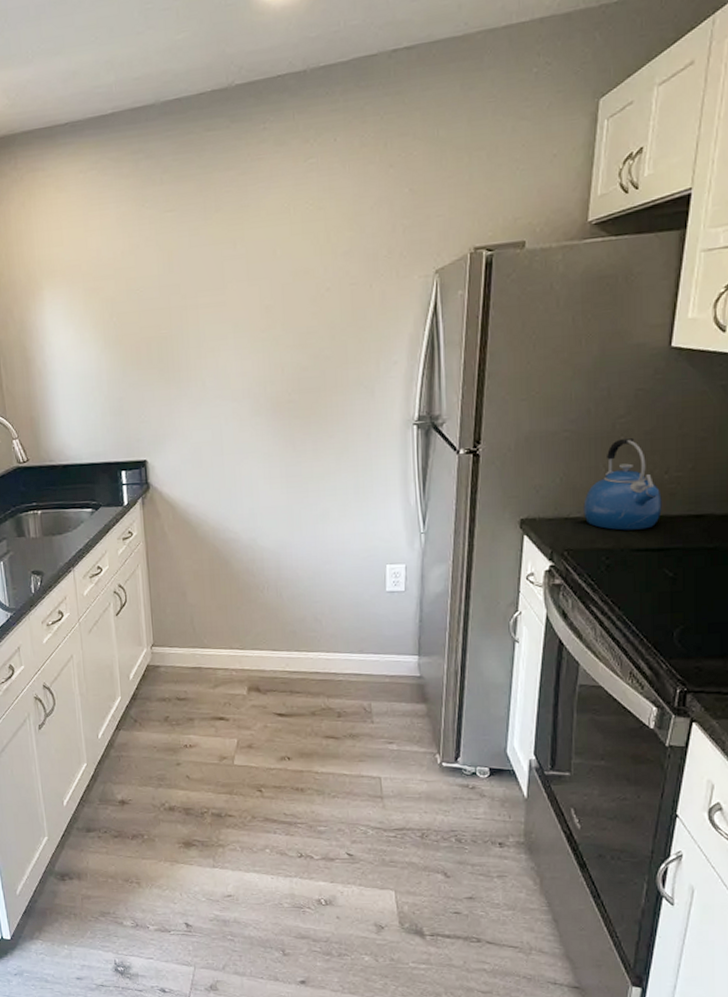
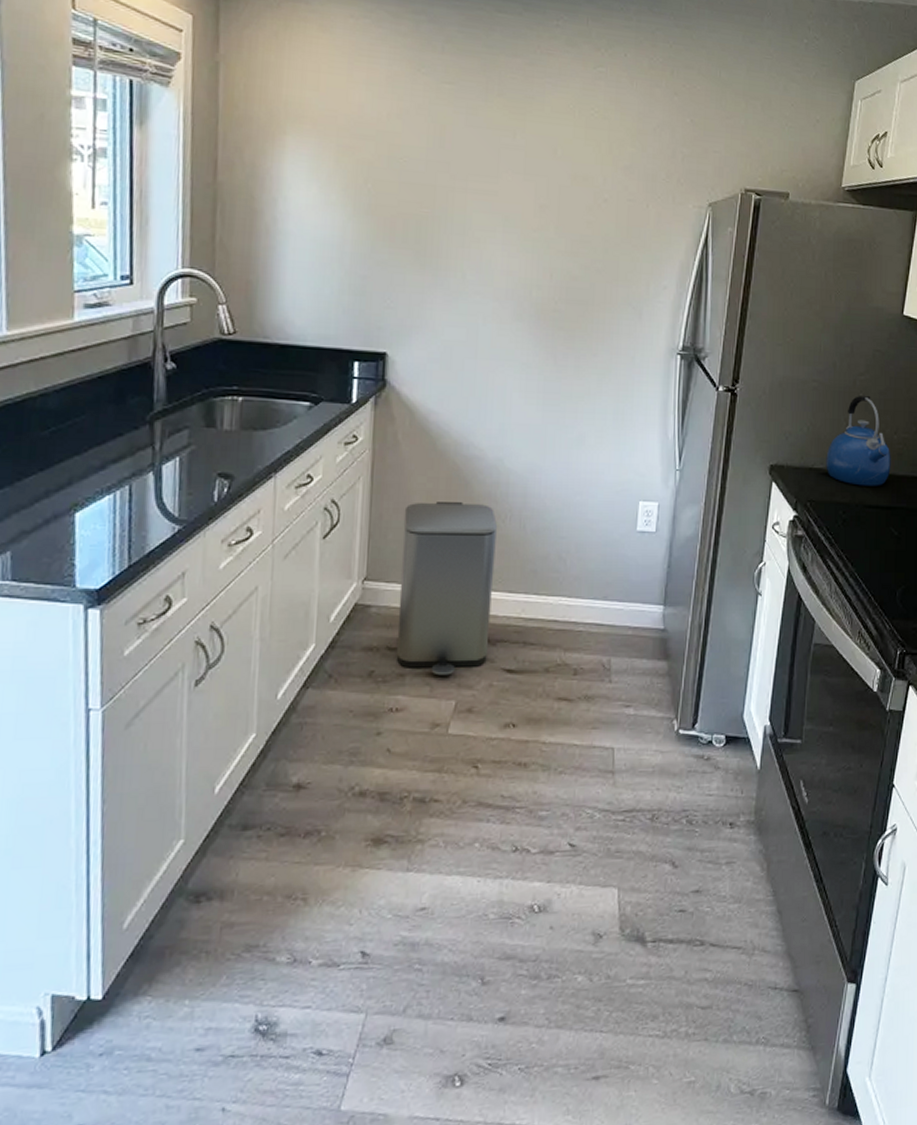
pedal bin: none [177,578,260,719] -> present [396,502,498,676]

